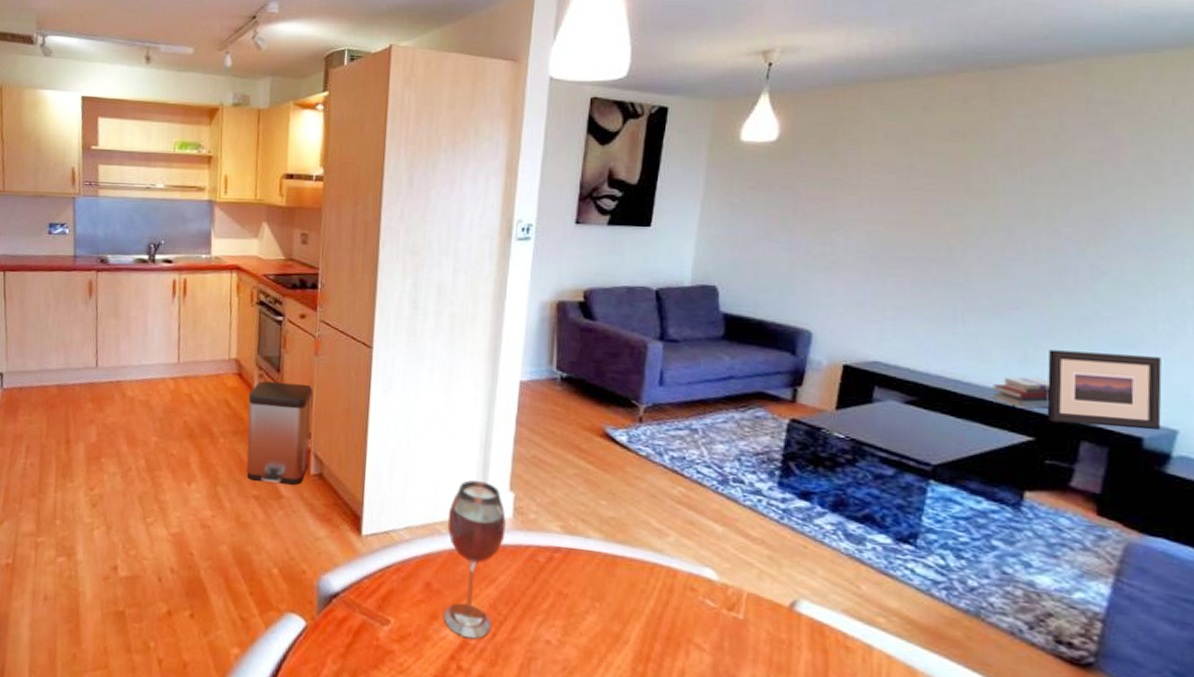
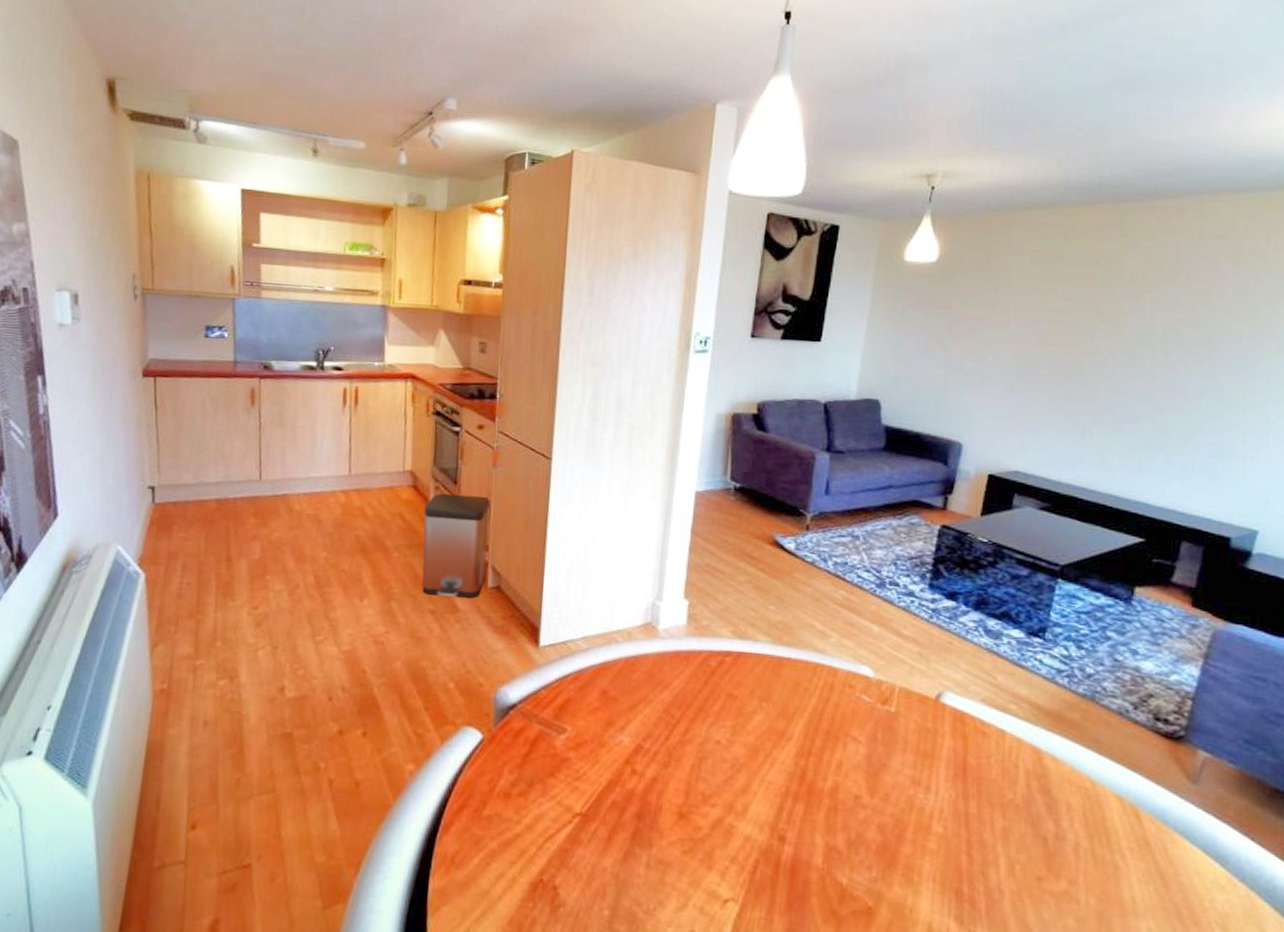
wineglass: present [444,479,506,639] -> none [620,588,680,743]
books: present [993,376,1050,409] -> none [1113,484,1159,513]
picture frame: present [1047,350,1162,431] -> none [1156,460,1248,531]

